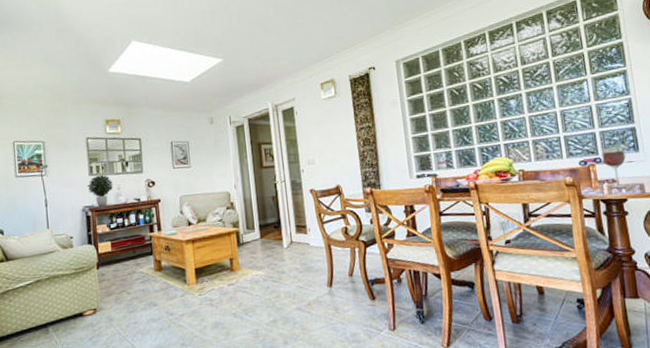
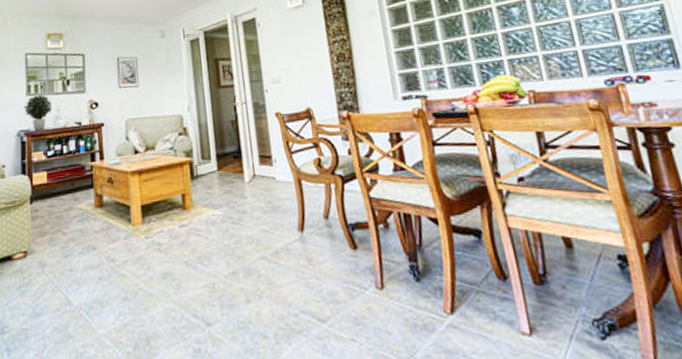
wineglass: present [602,144,629,189] -> none [632,60,672,114]

